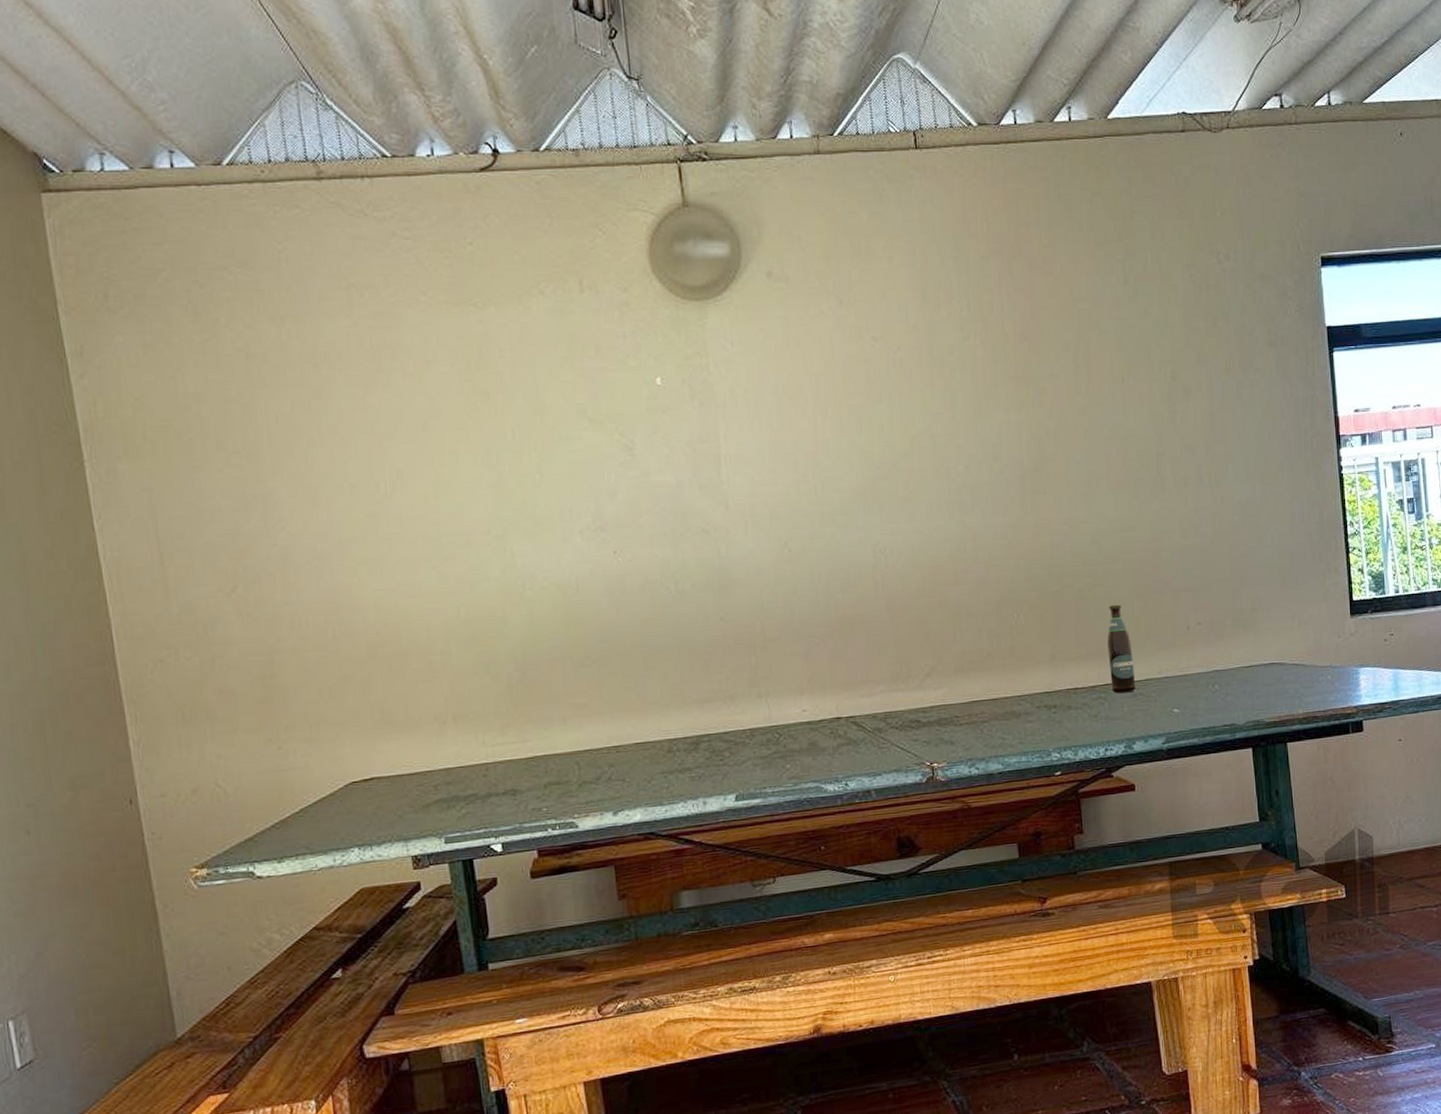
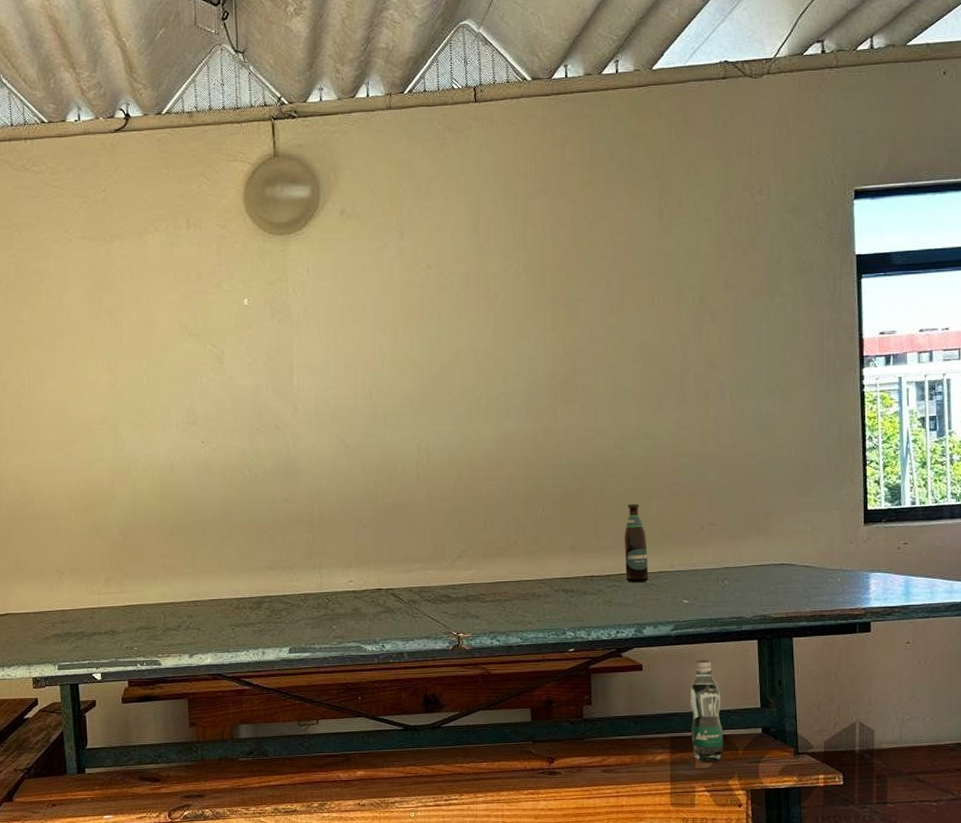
bottle: none [1185,774,1225,888] -> present [690,660,724,763]

